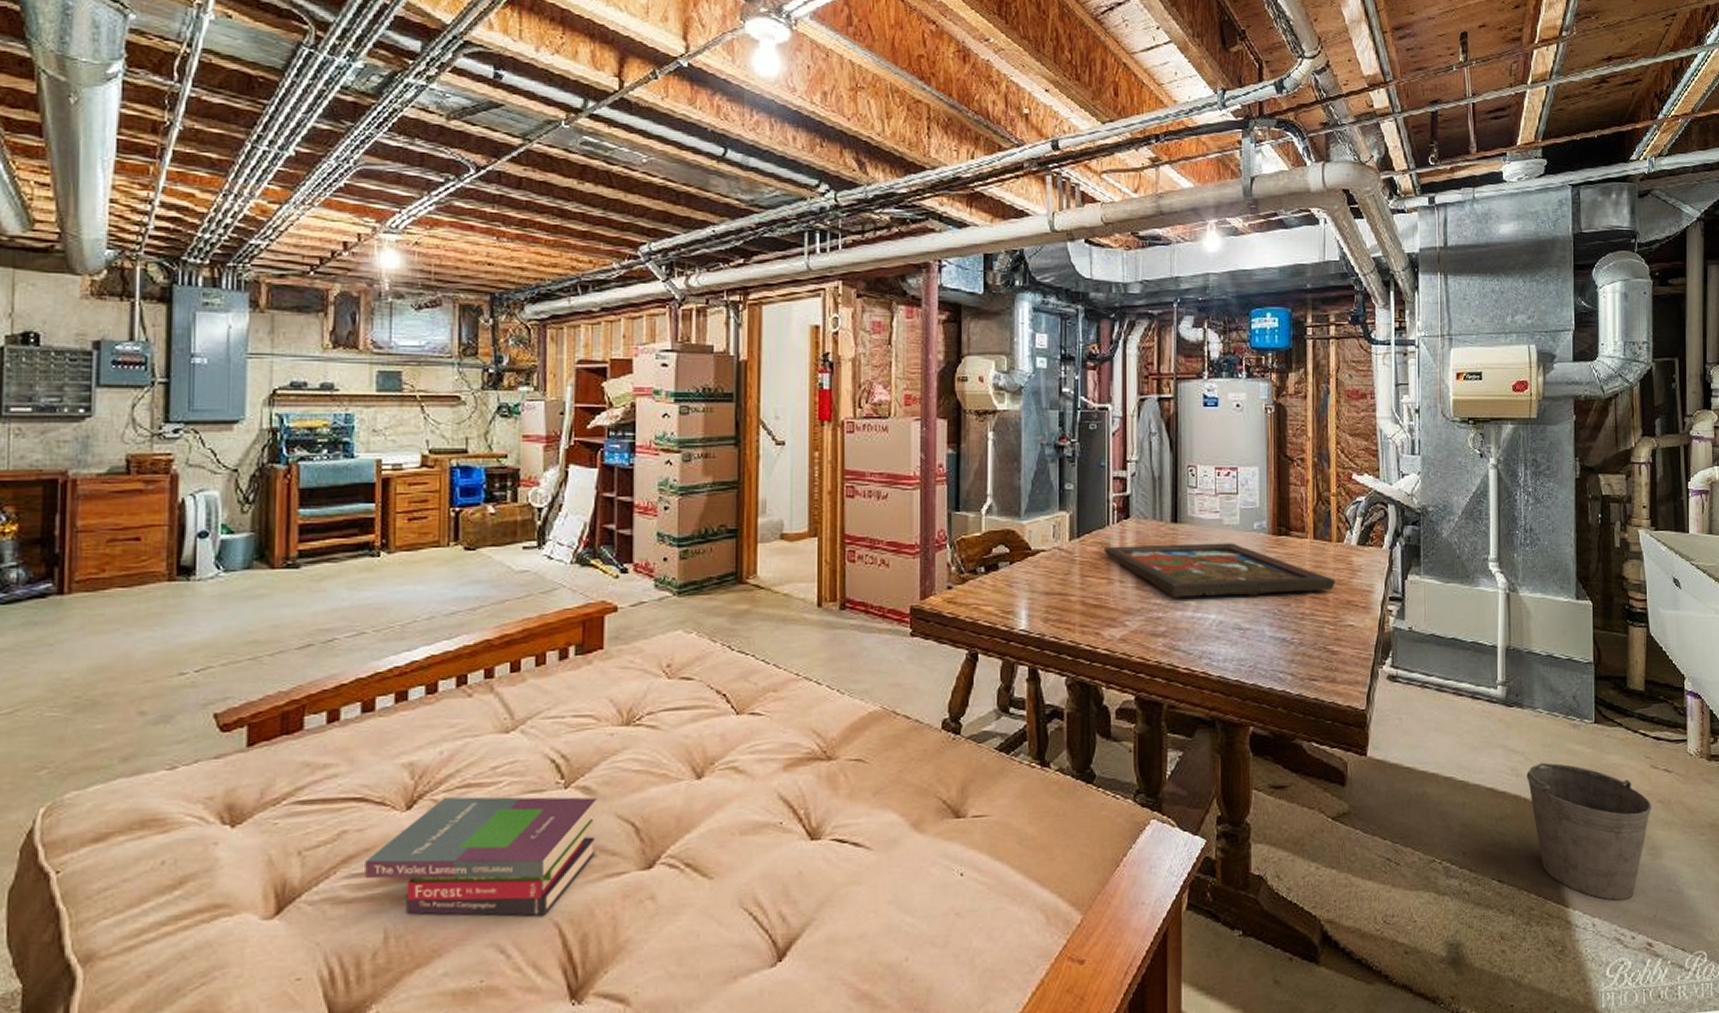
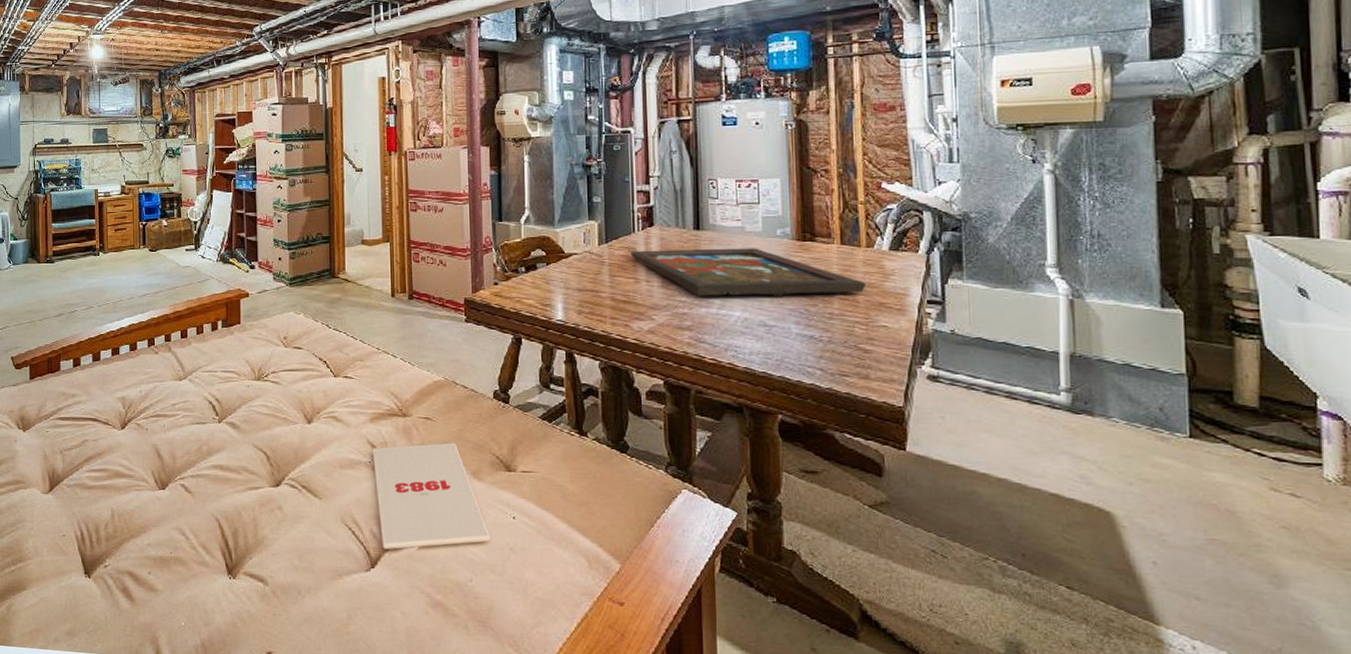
books: present [365,796,598,917] -> none [99,423,241,513]
magazine: none [784,788,933,936] -> present [372,443,491,550]
bucket: present [1526,762,1652,901] -> none [1100,473,1272,627]

